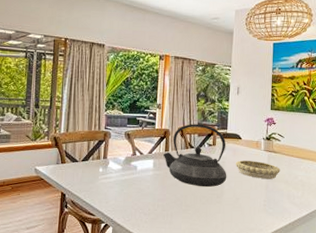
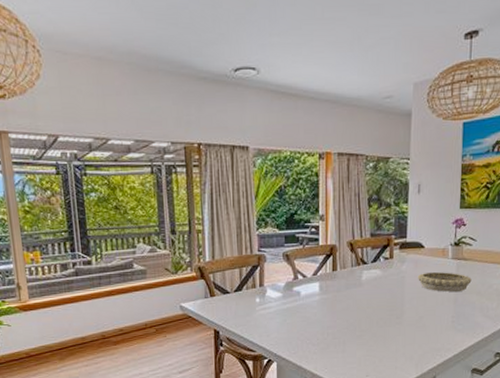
teapot: present [163,124,227,188] -> none [330,234,408,308]

